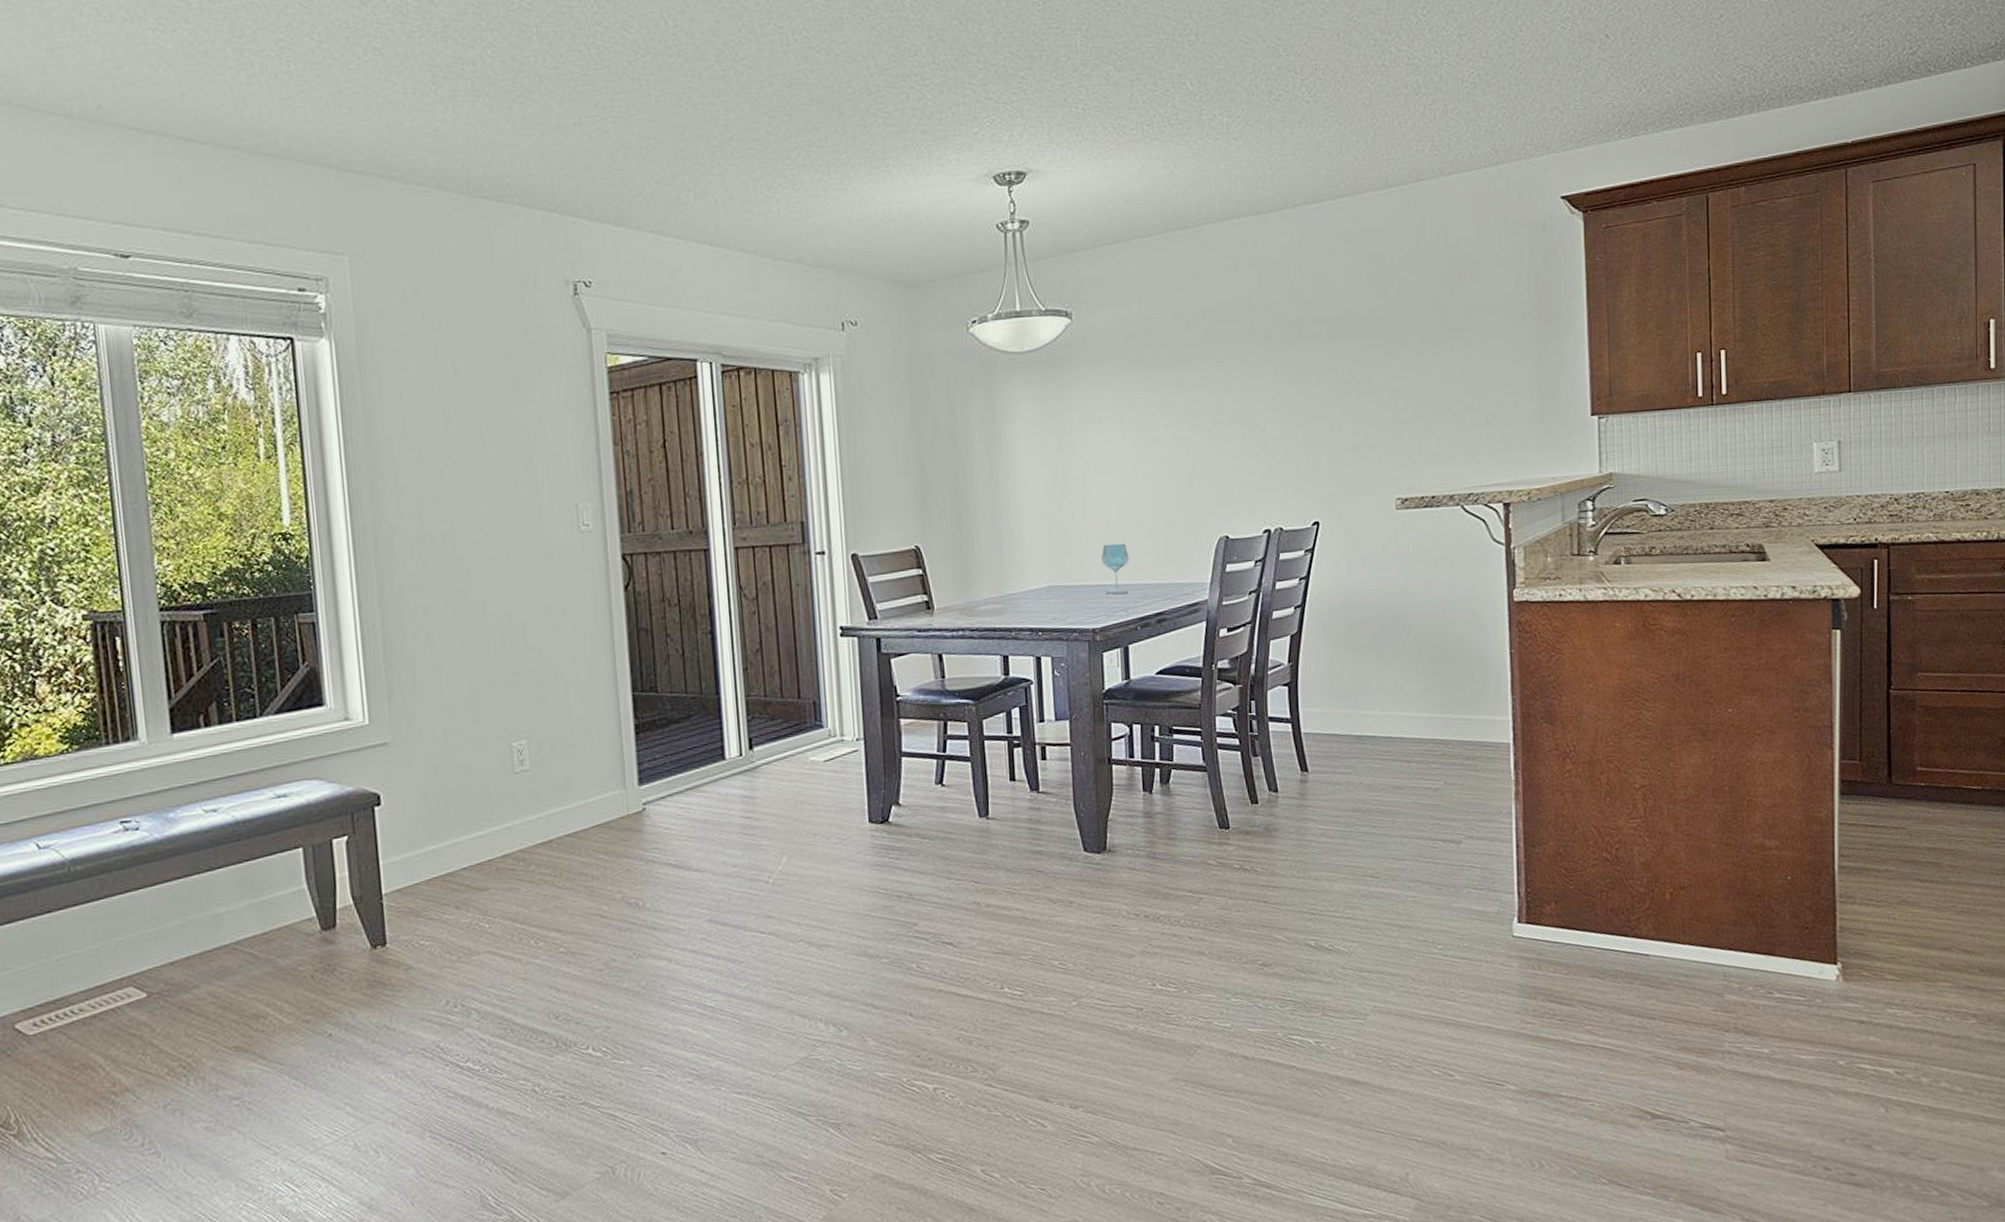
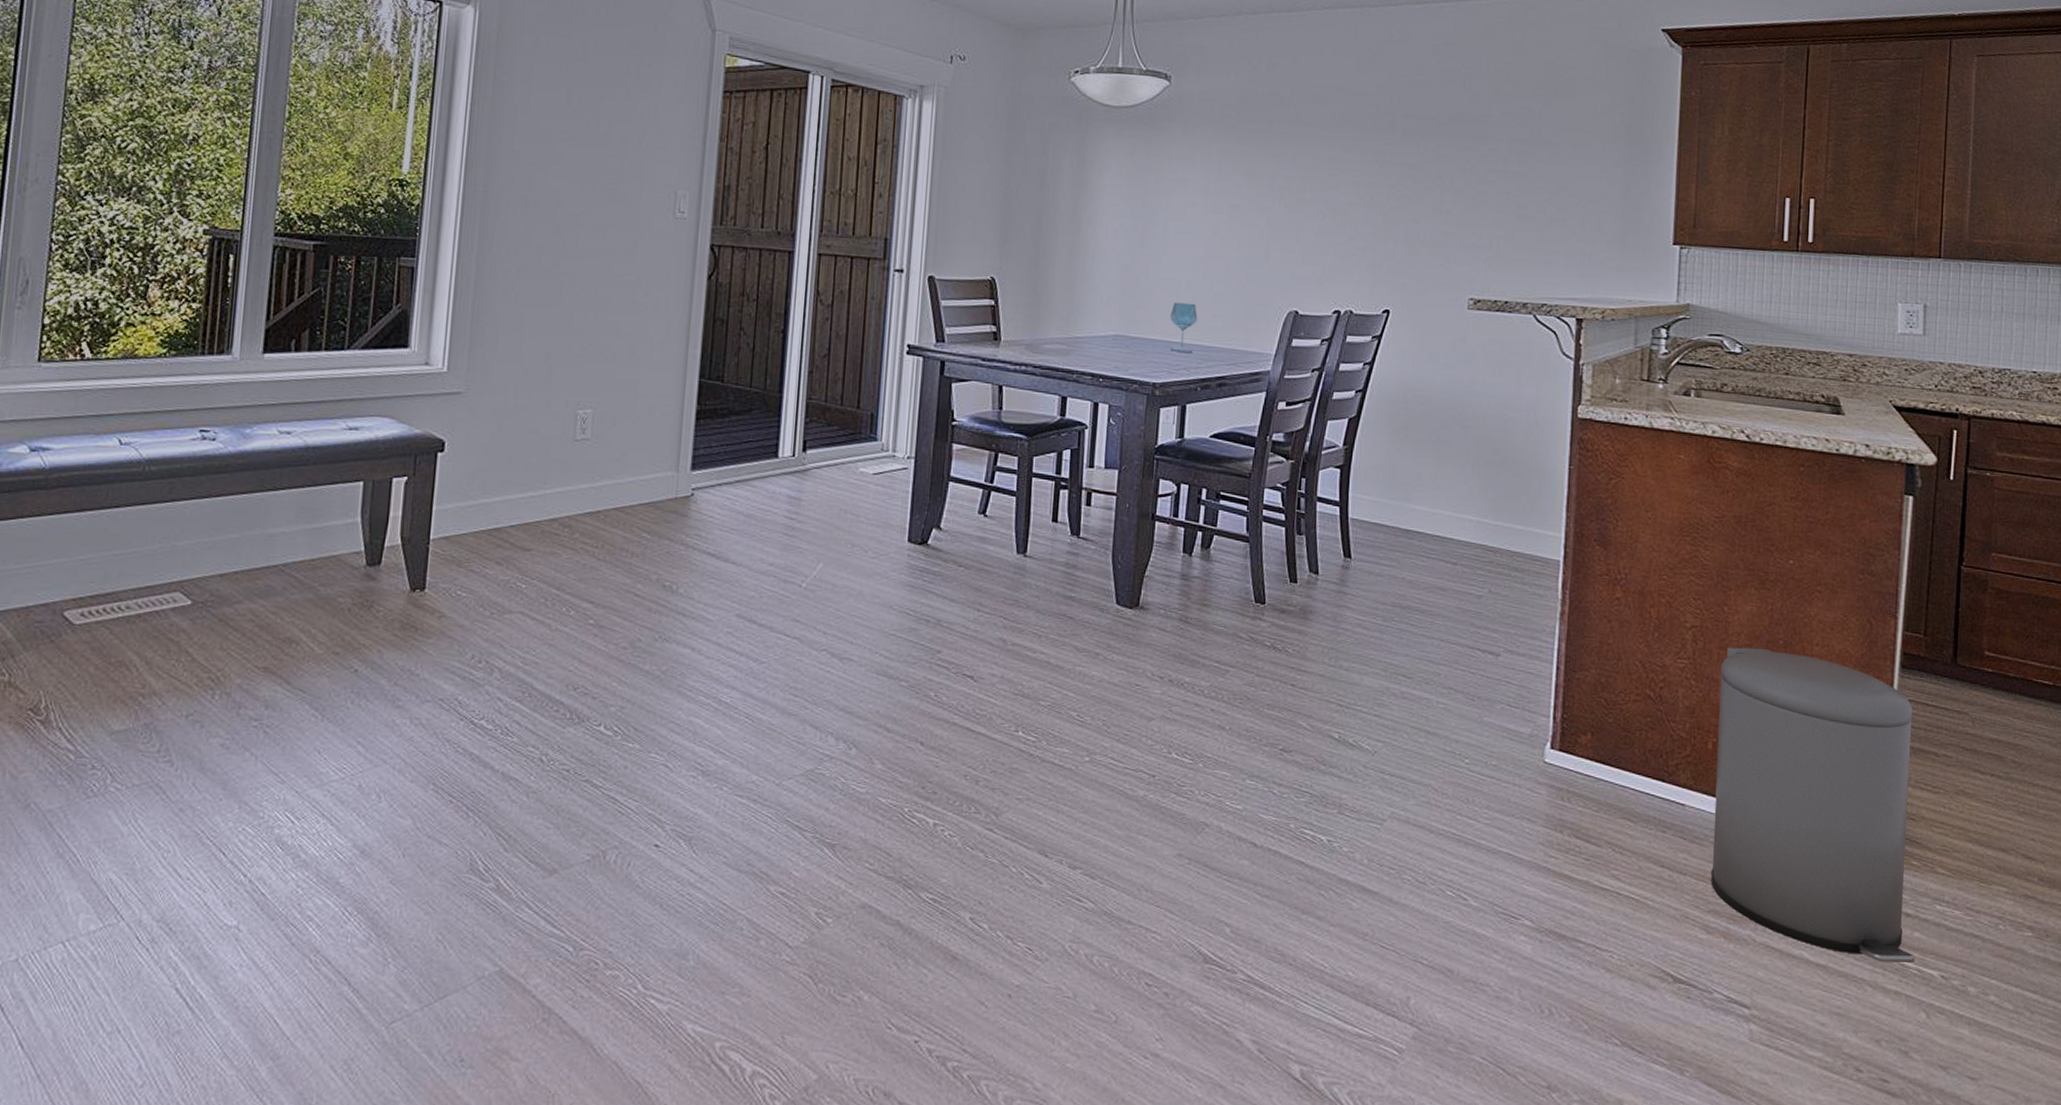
pedal bin: none [1671,796,1872,1069] -> present [1711,647,1916,962]

